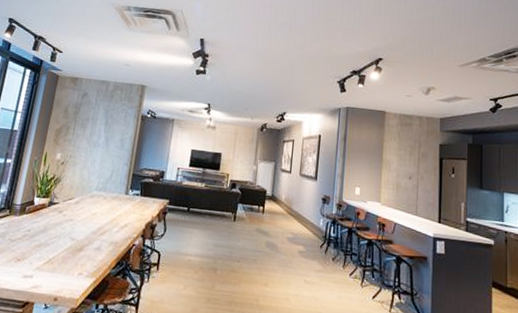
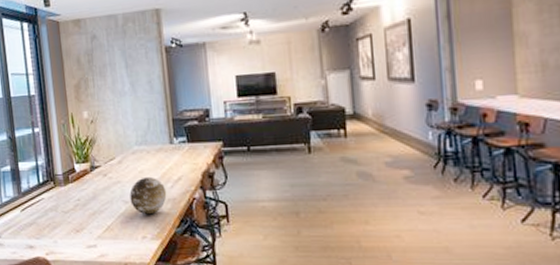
decorative orb: none [76,219,112,254] -> present [130,176,167,215]

